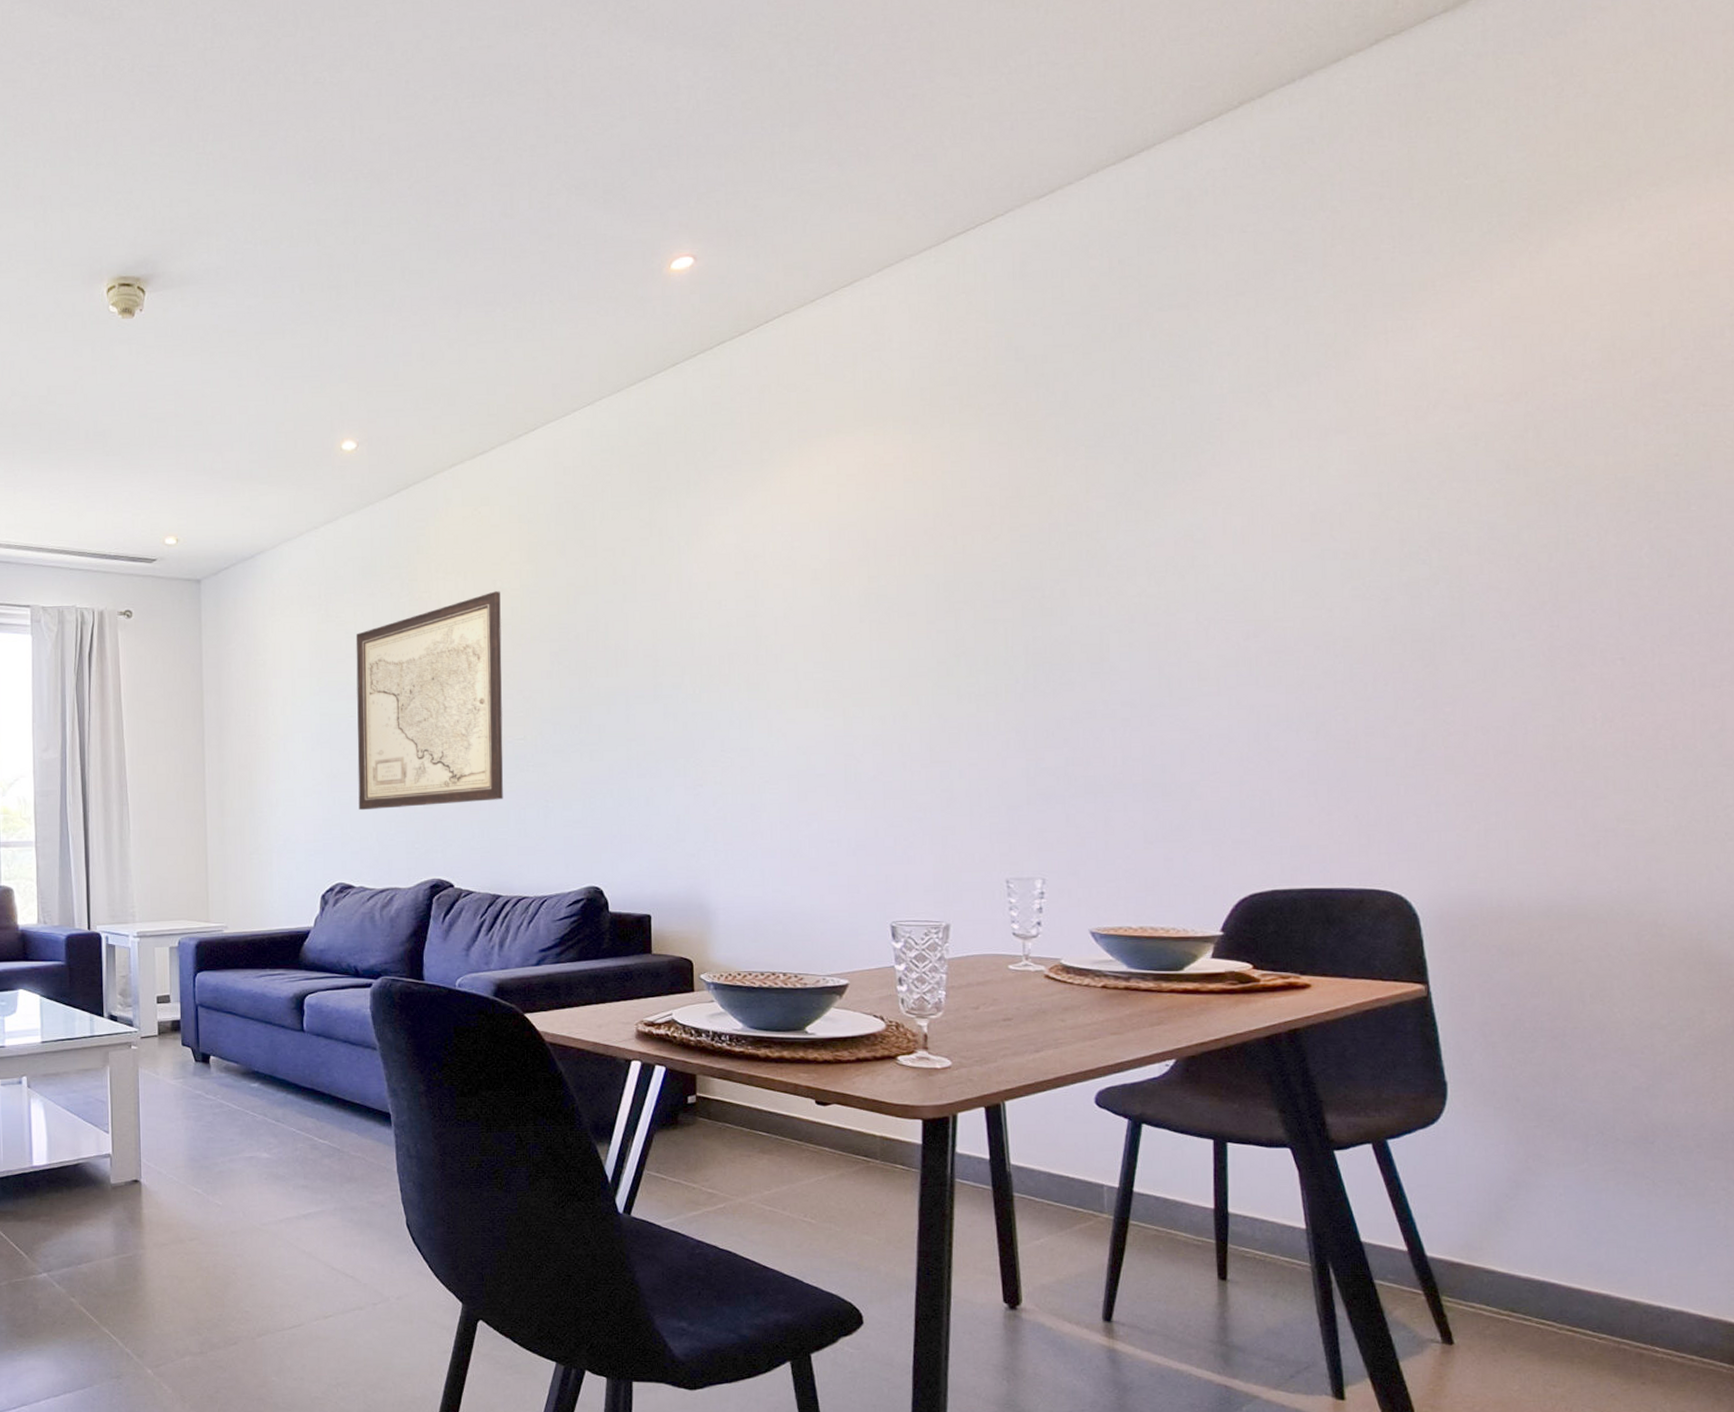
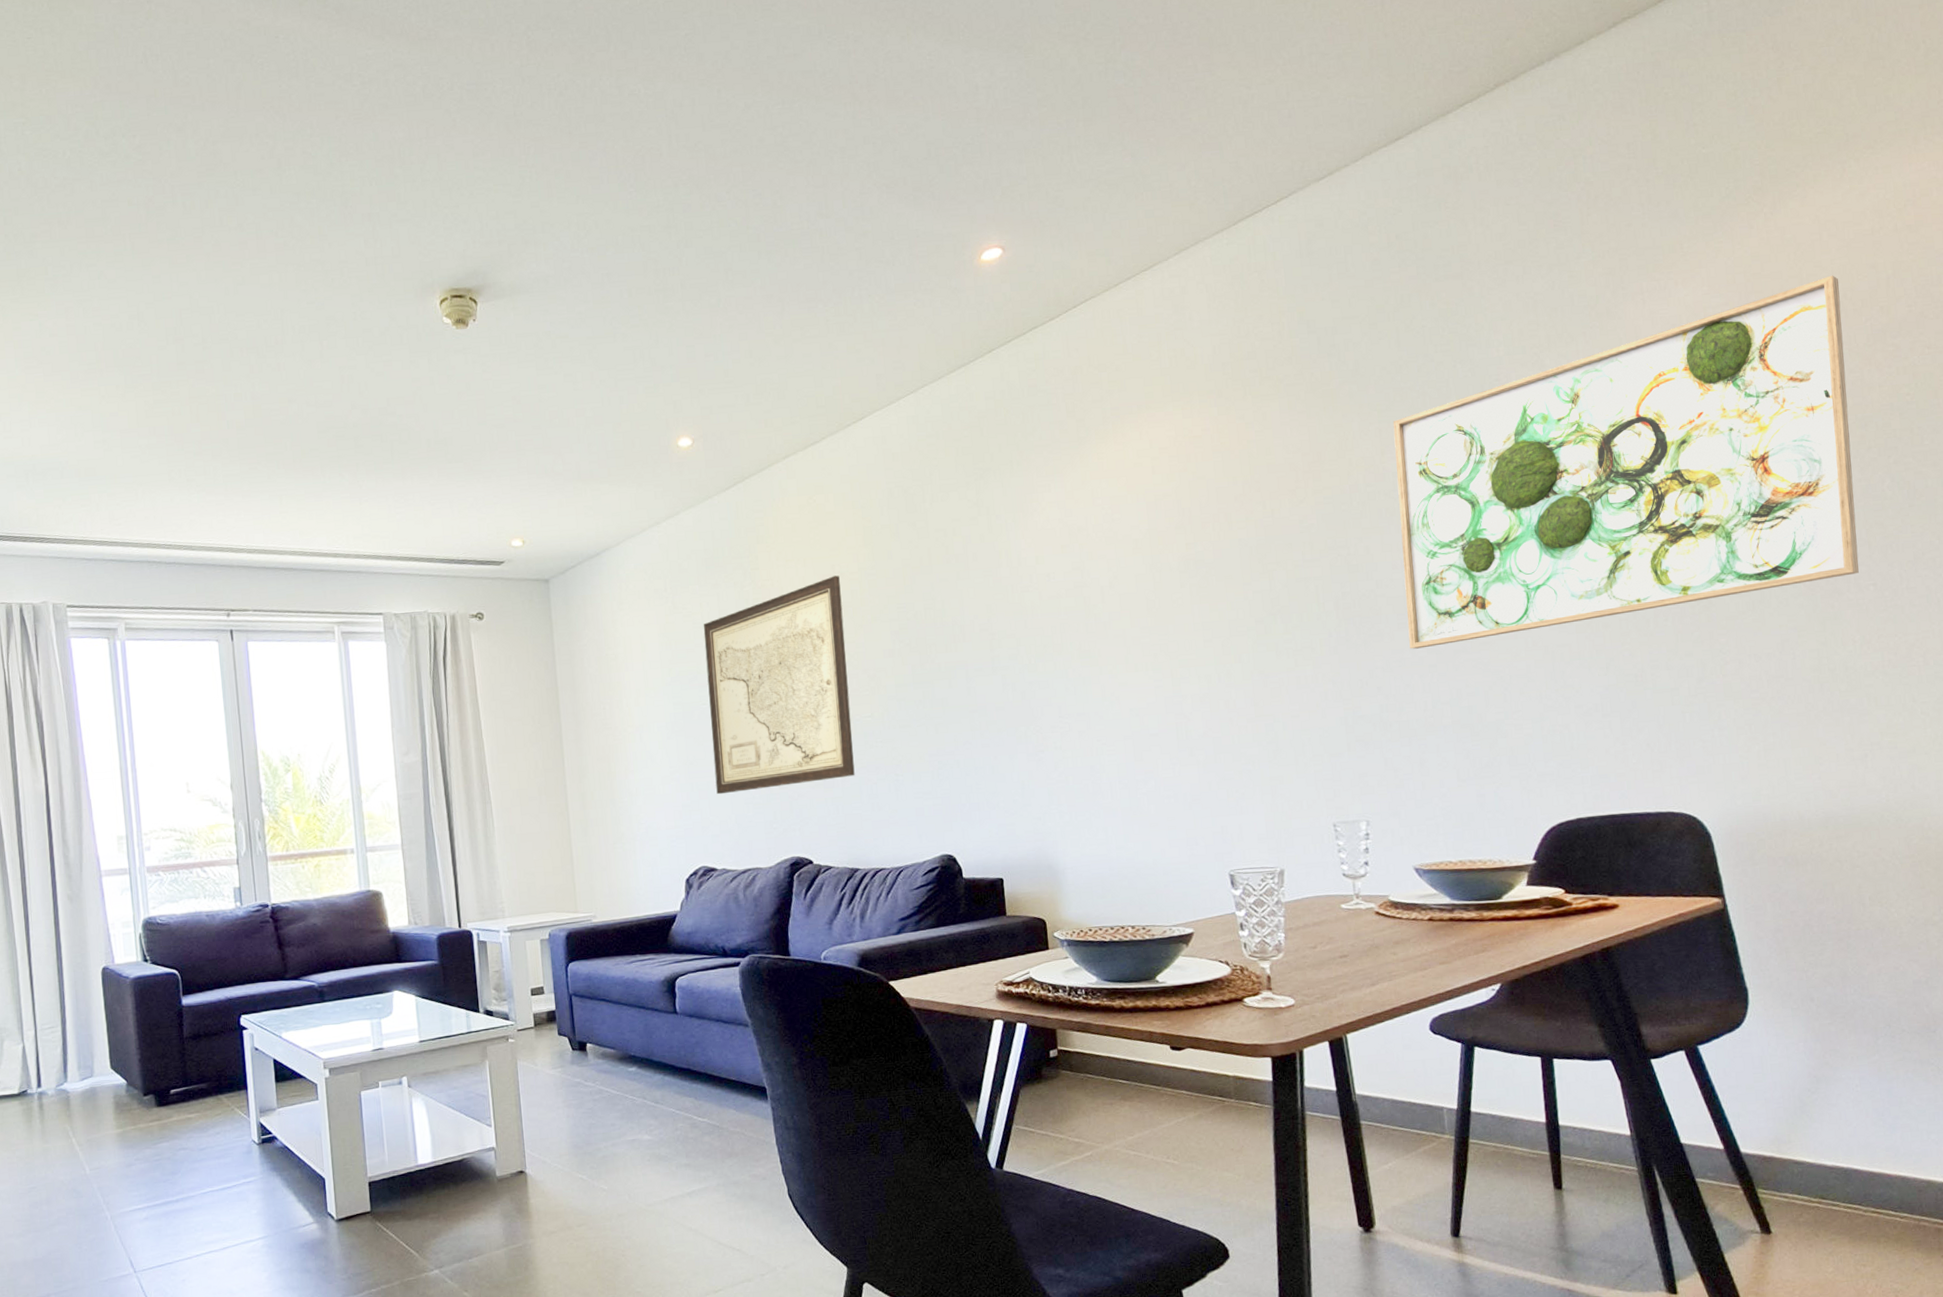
wall art: none [1101,322,1608,701] -> present [1393,275,1859,649]

